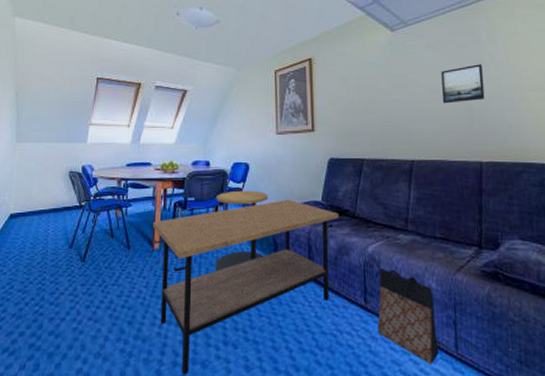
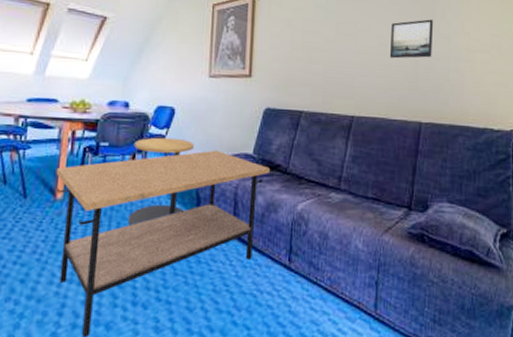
bag: present [378,268,439,364] -> none [300,227,359,324]

